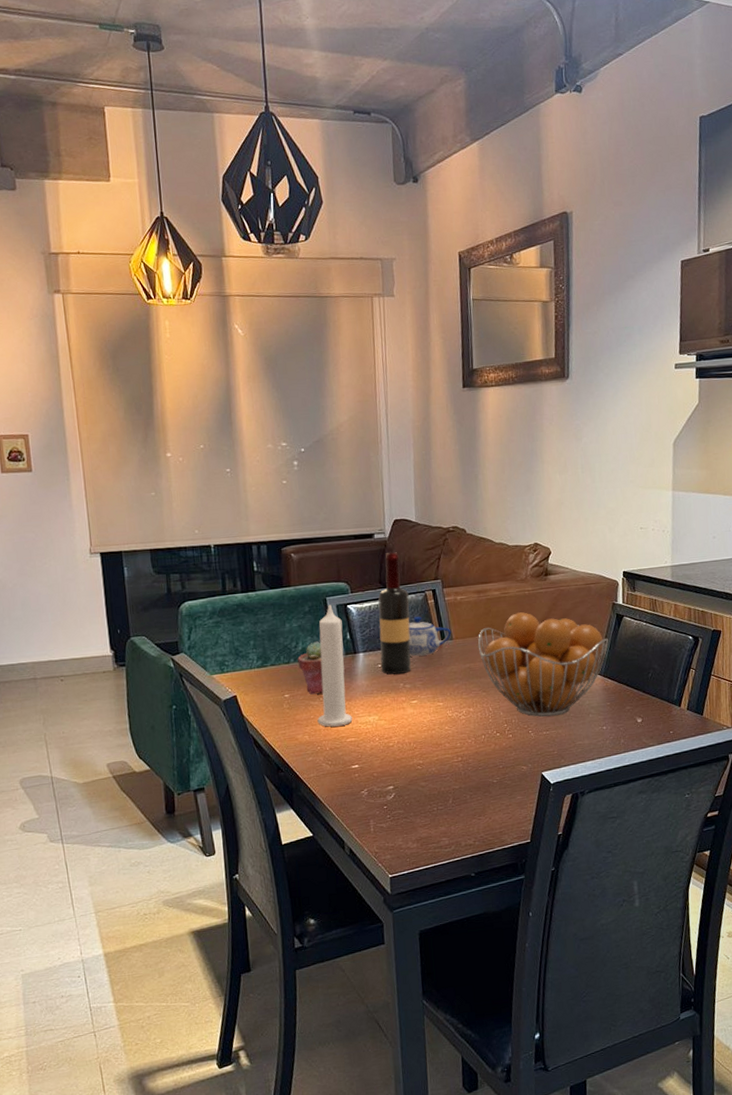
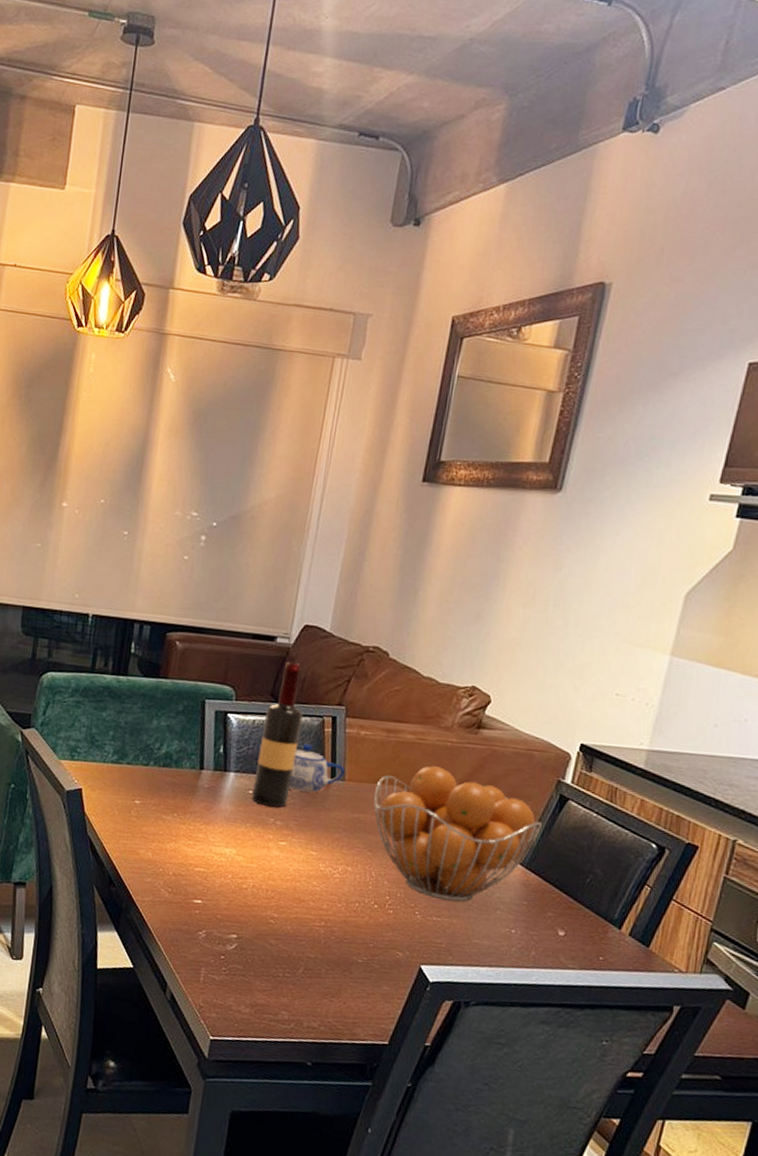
potted succulent: present [298,641,324,695] -> none [157,747,189,809]
candle: present [317,605,353,727] -> none [165,708,218,852]

